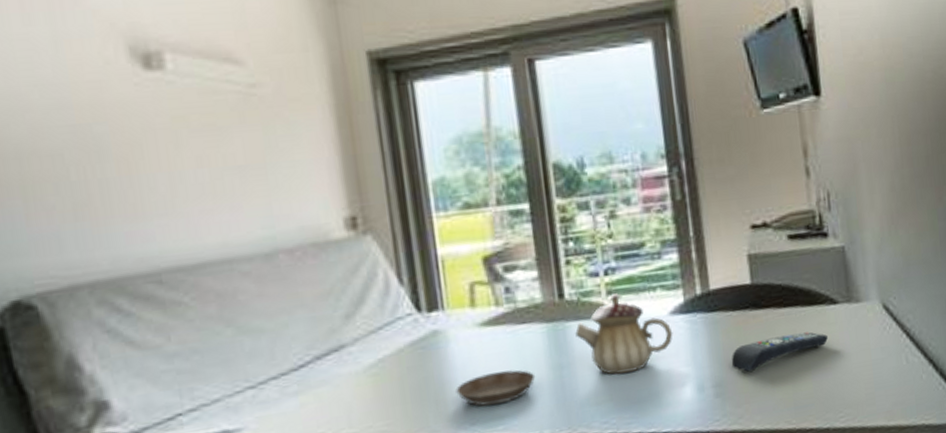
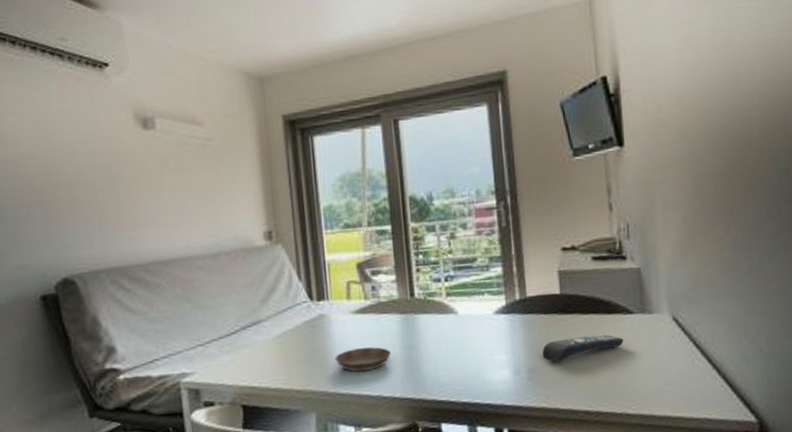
teapot: present [575,293,673,375] -> none [422,295,496,356]

